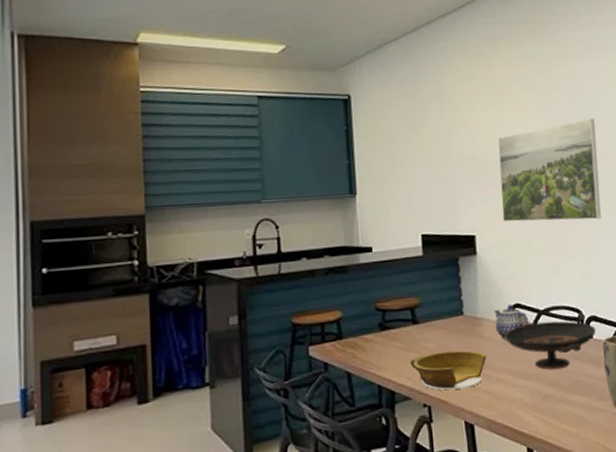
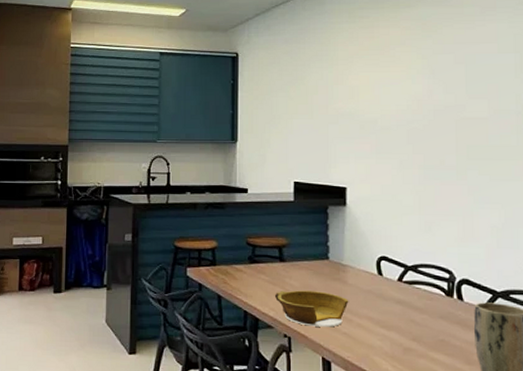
teapot: present [494,304,529,339] -> none [359,256,395,288]
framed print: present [497,119,601,222] -> none [375,81,485,183]
decorative bowl: present [505,320,596,370] -> none [369,275,468,326]

